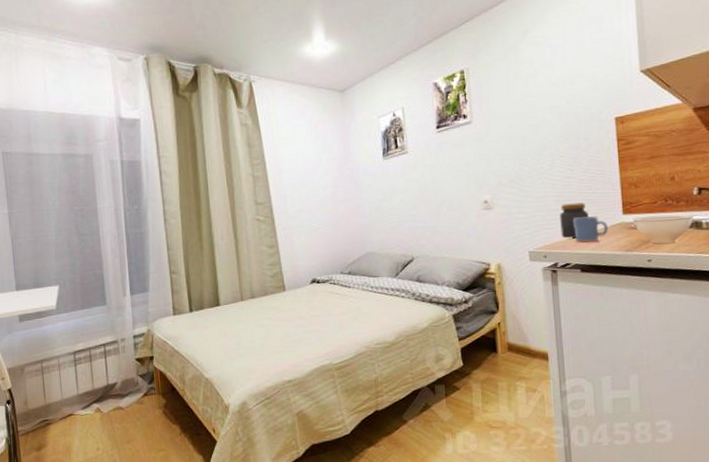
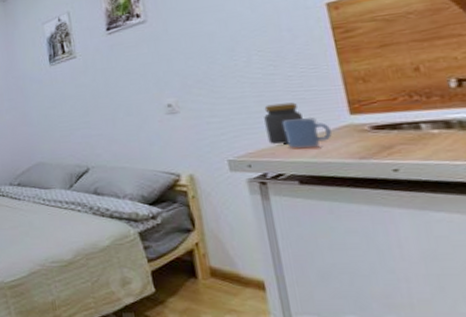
bowl: present [632,214,694,245] -> none [364,112,455,150]

